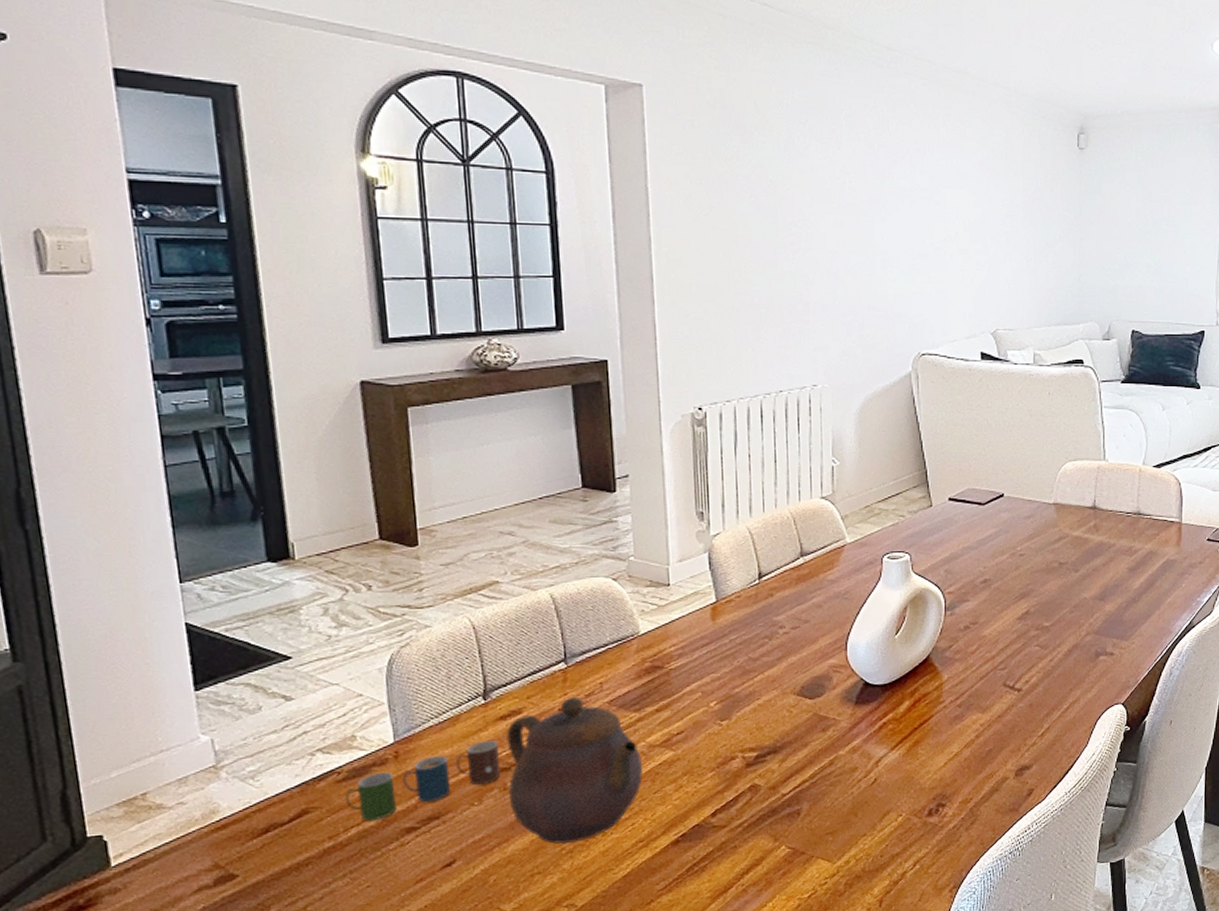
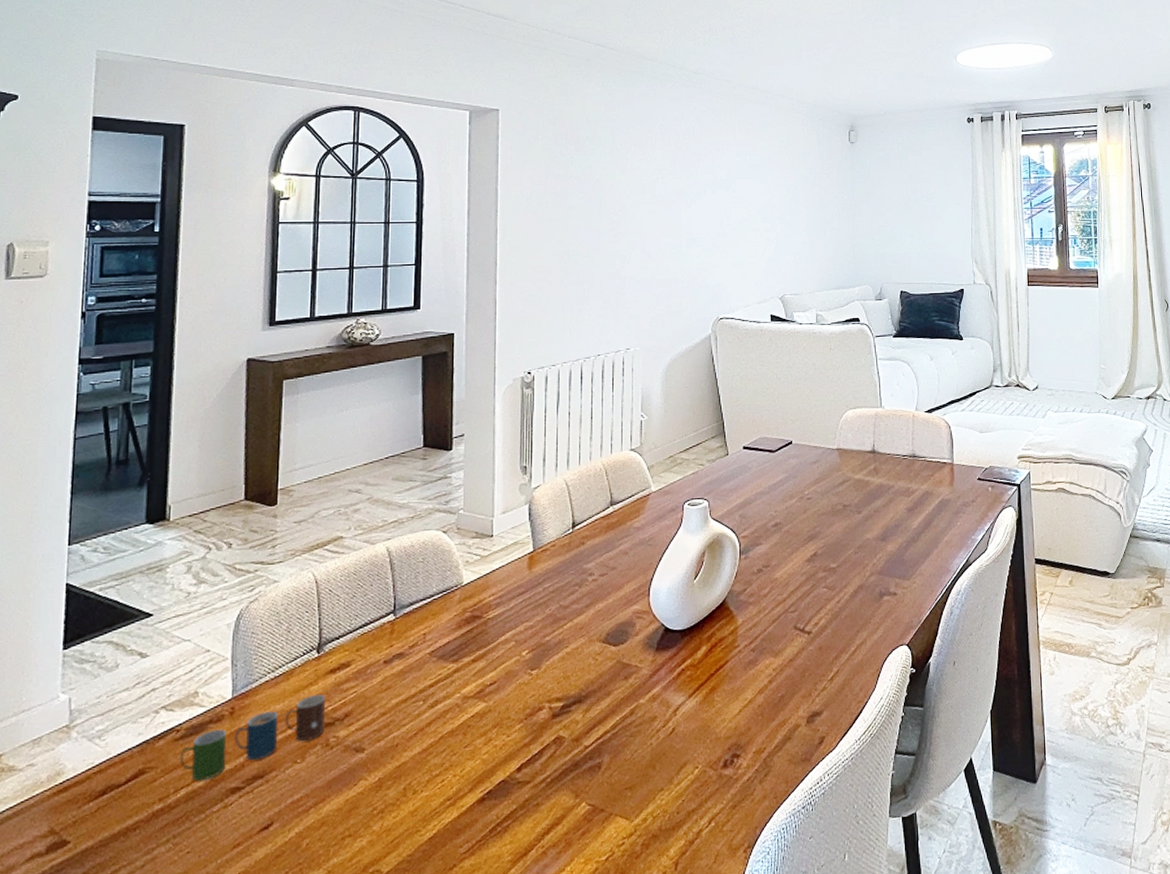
teapot: present [506,697,643,844] -> none [330,649,455,803]

